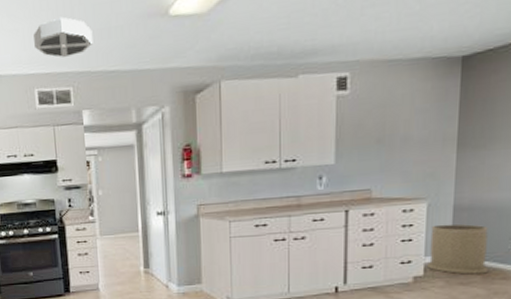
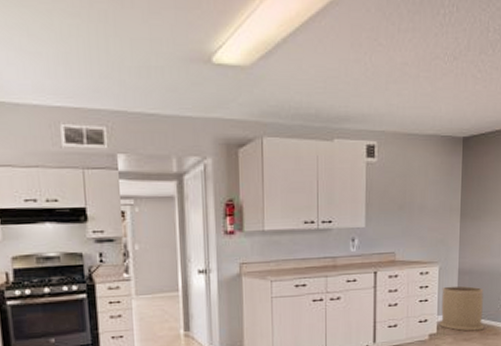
ceiling light: present [33,16,93,58] -> none [60,46,130,92]

